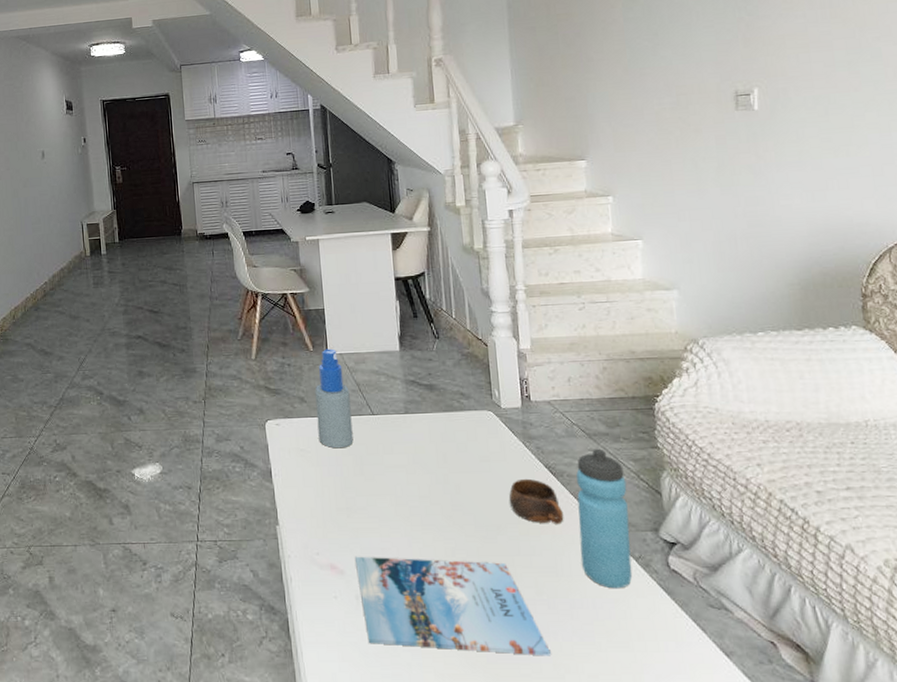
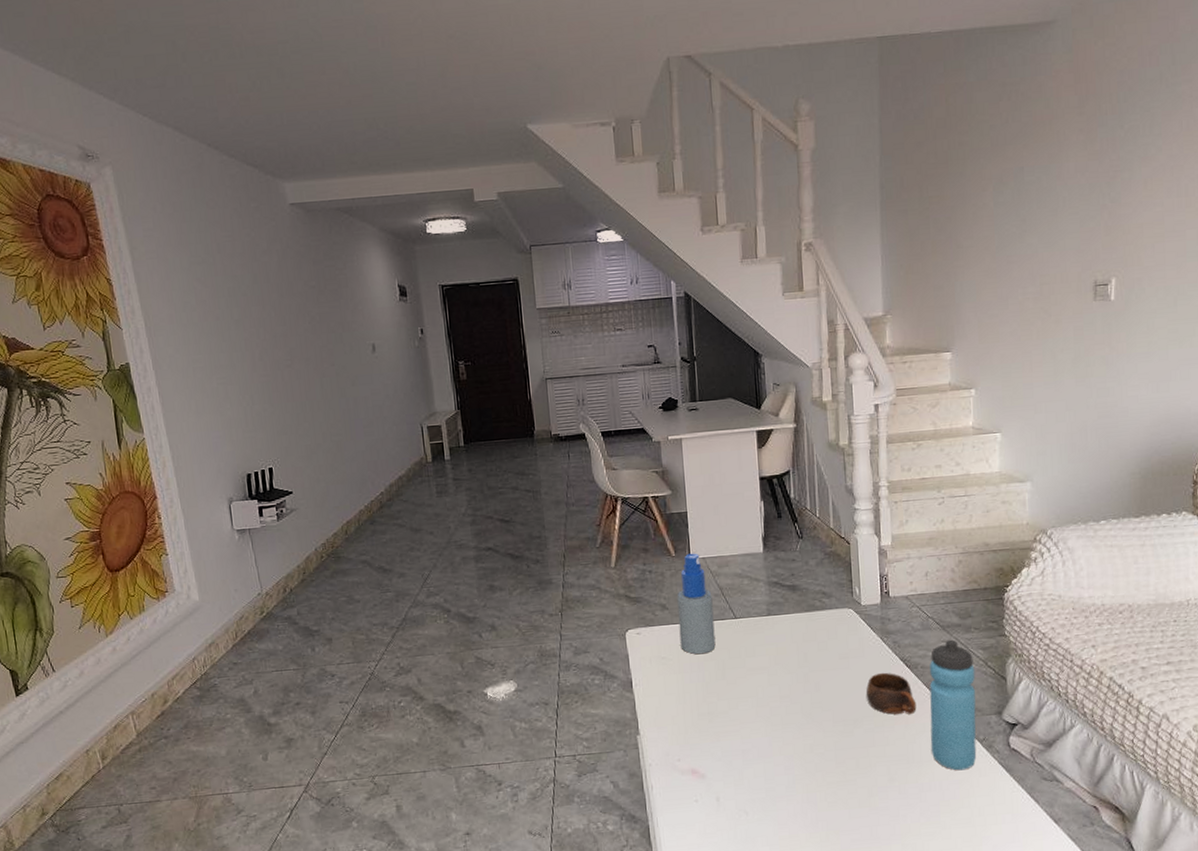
magazine: present [355,556,551,656] -> none [716,754,900,842]

